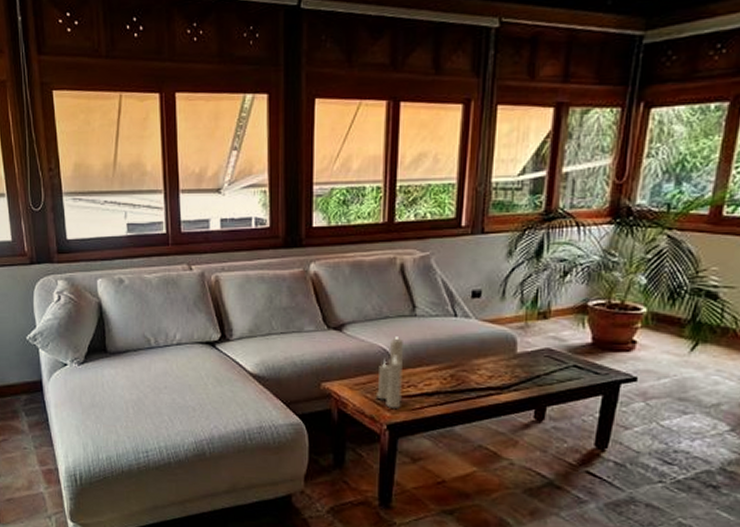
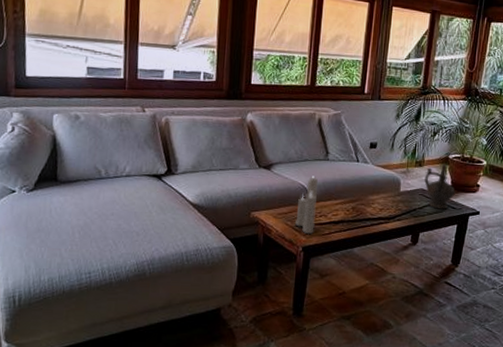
ceremonial vessel: none [551,314,599,376] -> present [424,164,456,210]

